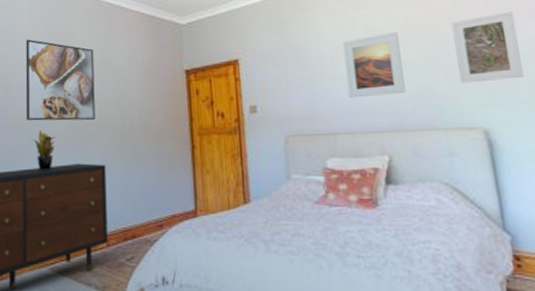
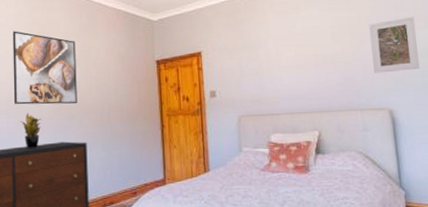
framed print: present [342,31,406,99] -> none [285,31,333,85]

